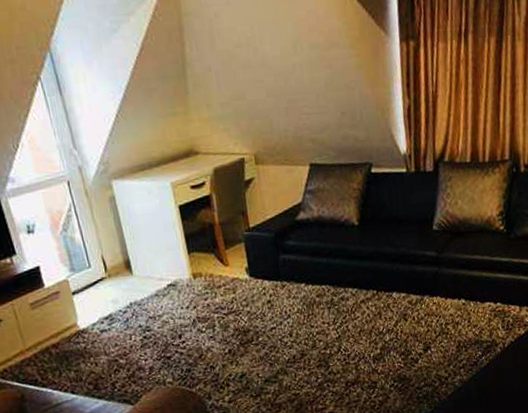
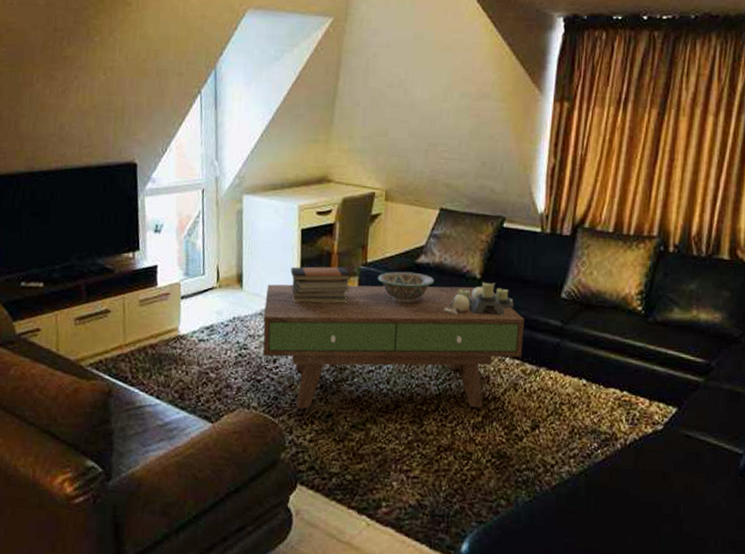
coffee table: none [156,233,406,375] -> present [263,284,524,409]
book stack: none [176,235,240,279] -> present [290,266,352,303]
decorative bowl: none [262,229,317,261] -> present [377,271,435,303]
candle holder: none [330,226,393,263] -> present [444,282,515,316]

